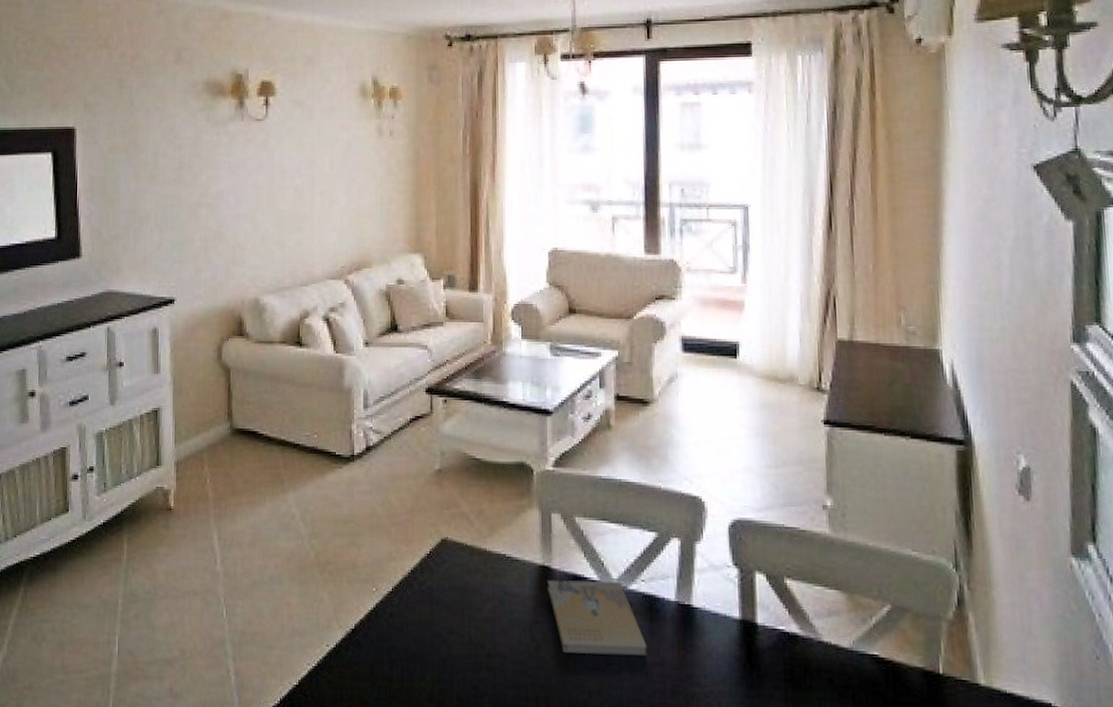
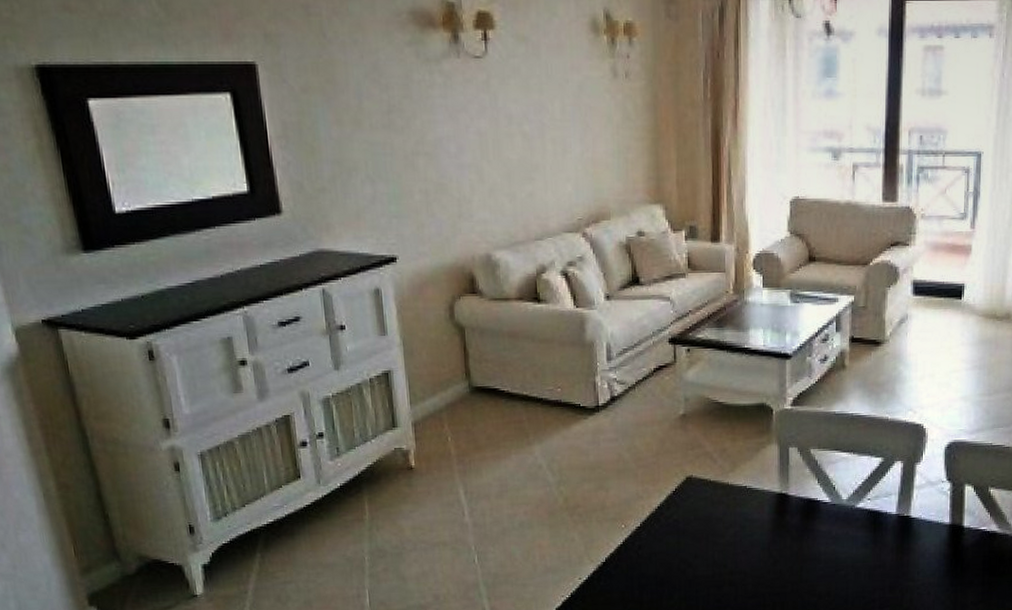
book: present [547,579,648,656] -> none [784,502,871,565]

